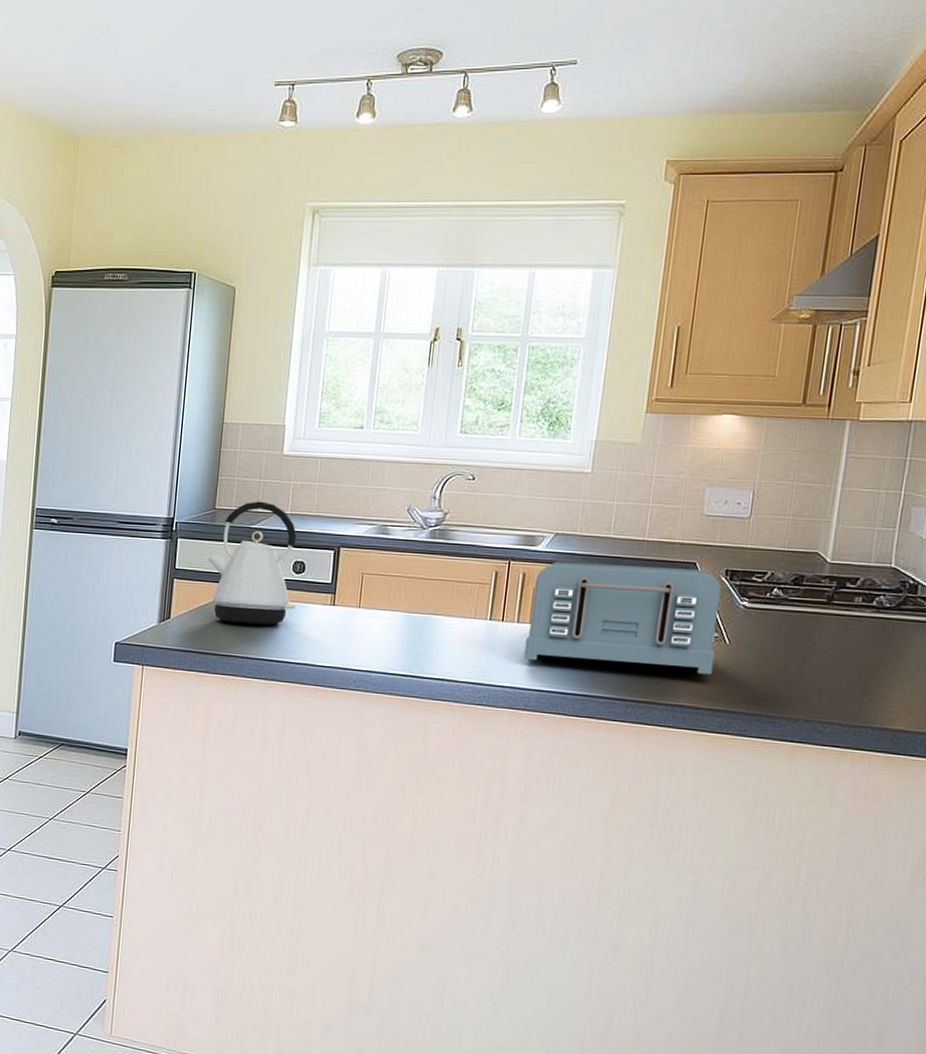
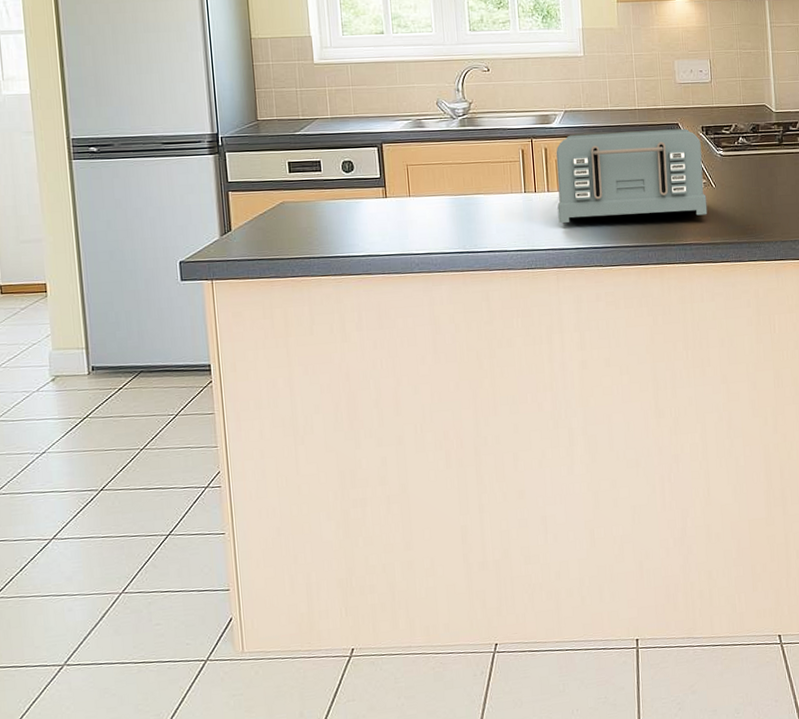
kettle: present [207,501,297,625] -> none [258,109,351,227]

